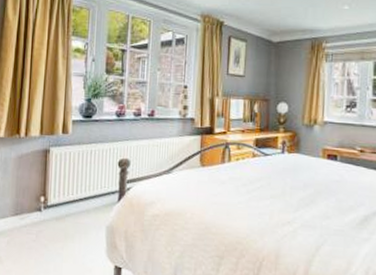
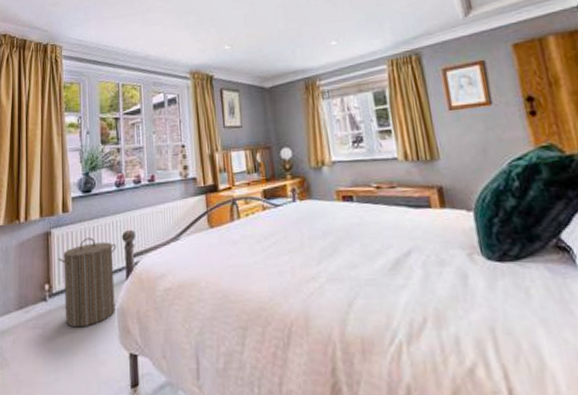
laundry hamper: none [54,159,112,239] -> present [58,237,117,328]

